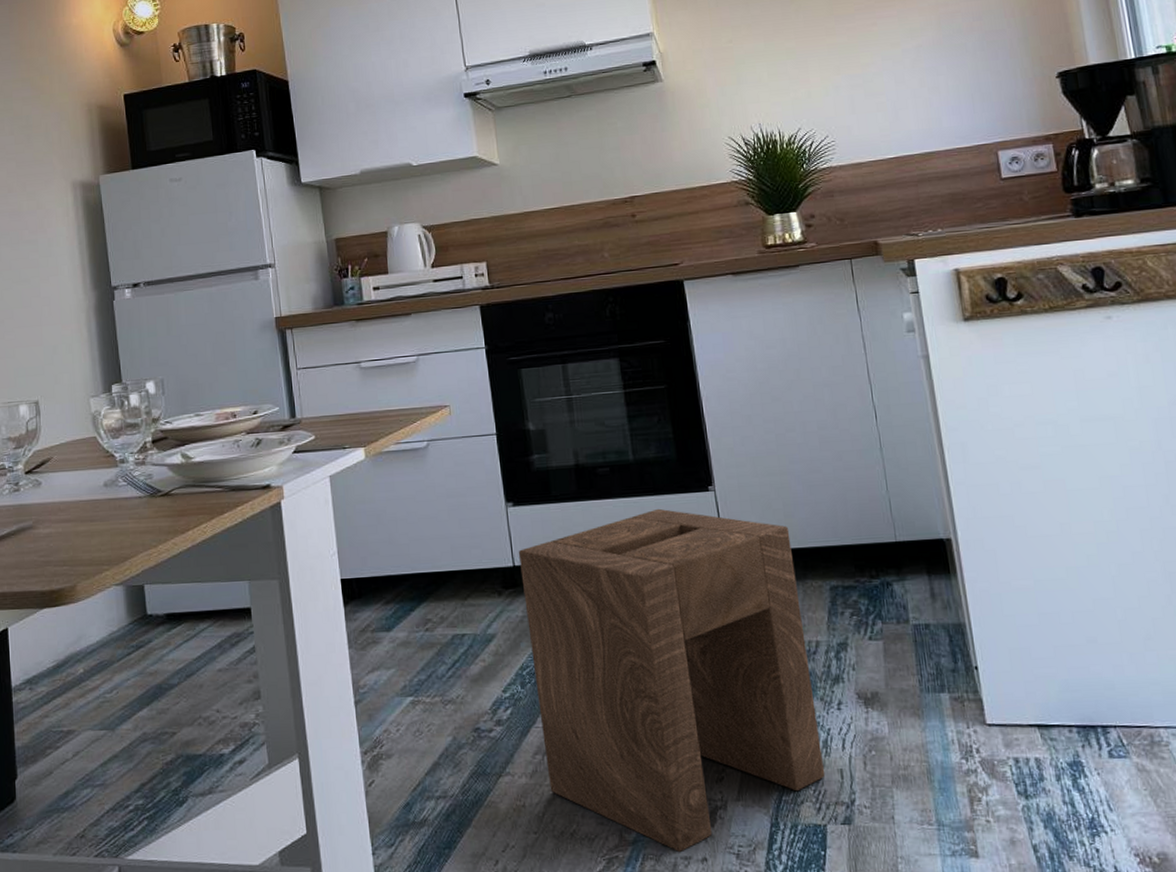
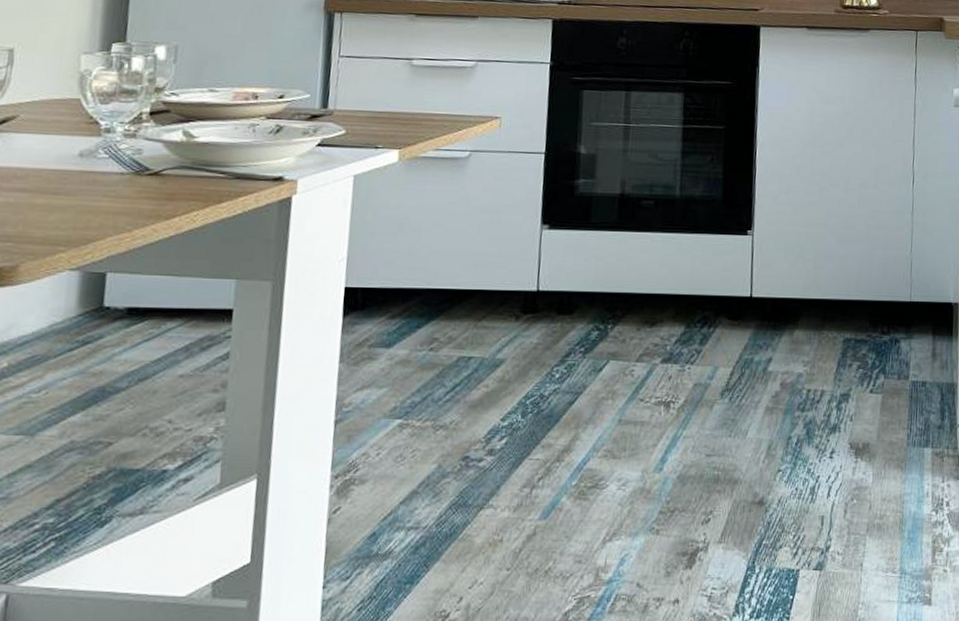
stool: present [519,508,826,852] -> none [532,247,816,593]

